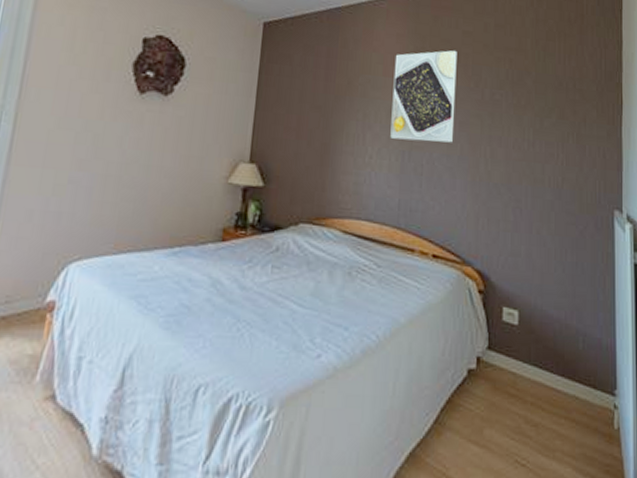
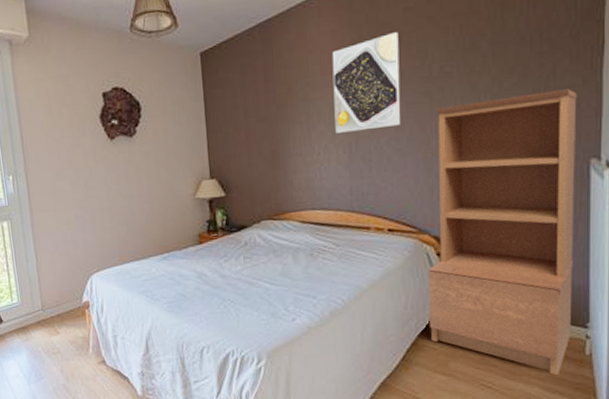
bookshelf: none [466,133,603,454] -> present [428,89,577,376]

